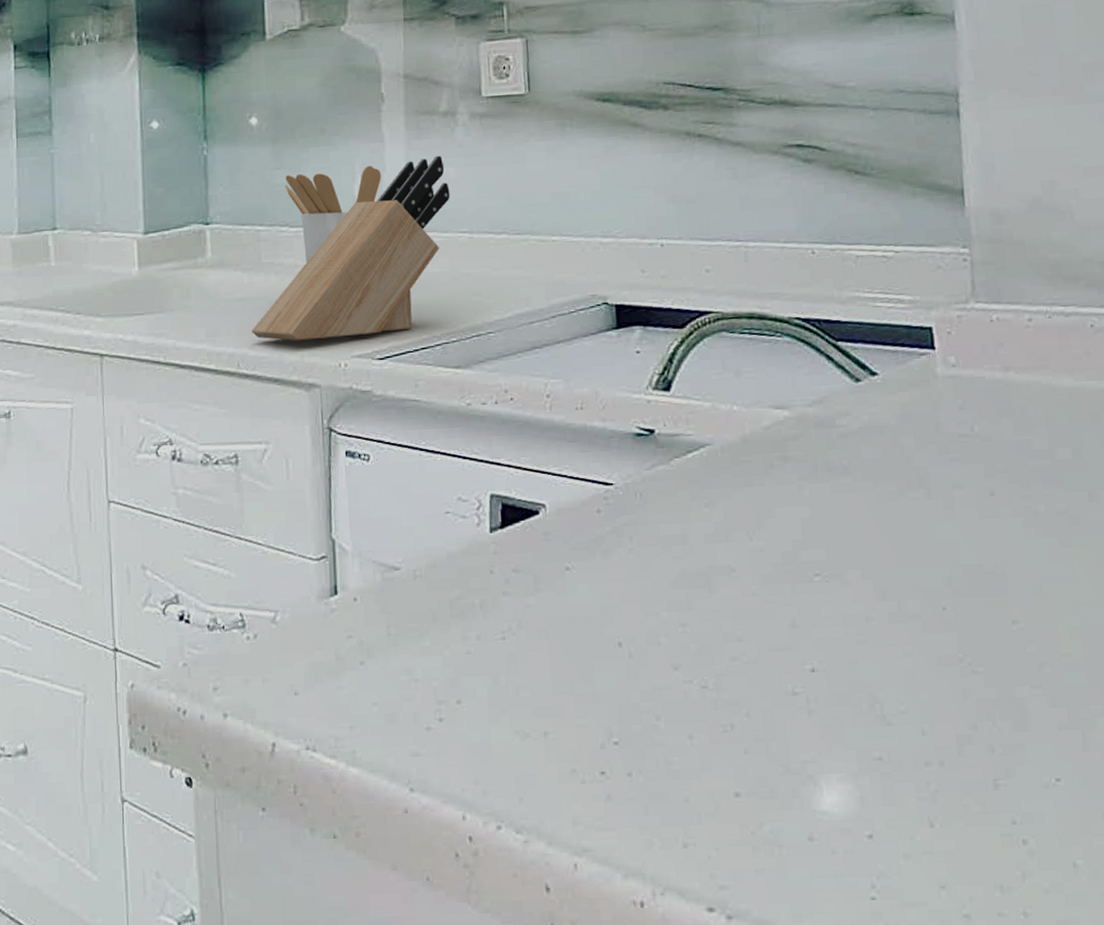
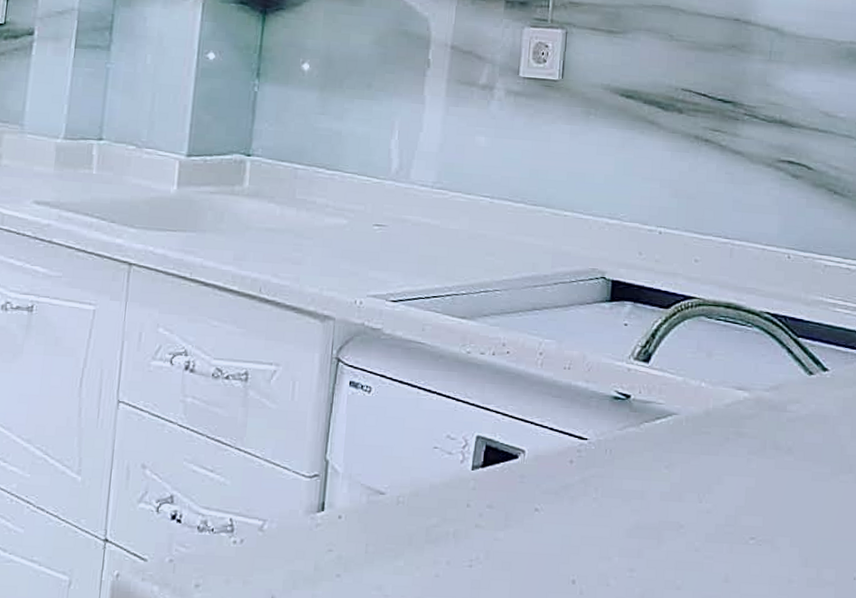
knife block: present [252,155,450,341] -> none [277,123,479,278]
utensil holder: present [284,165,382,263] -> none [326,121,418,205]

